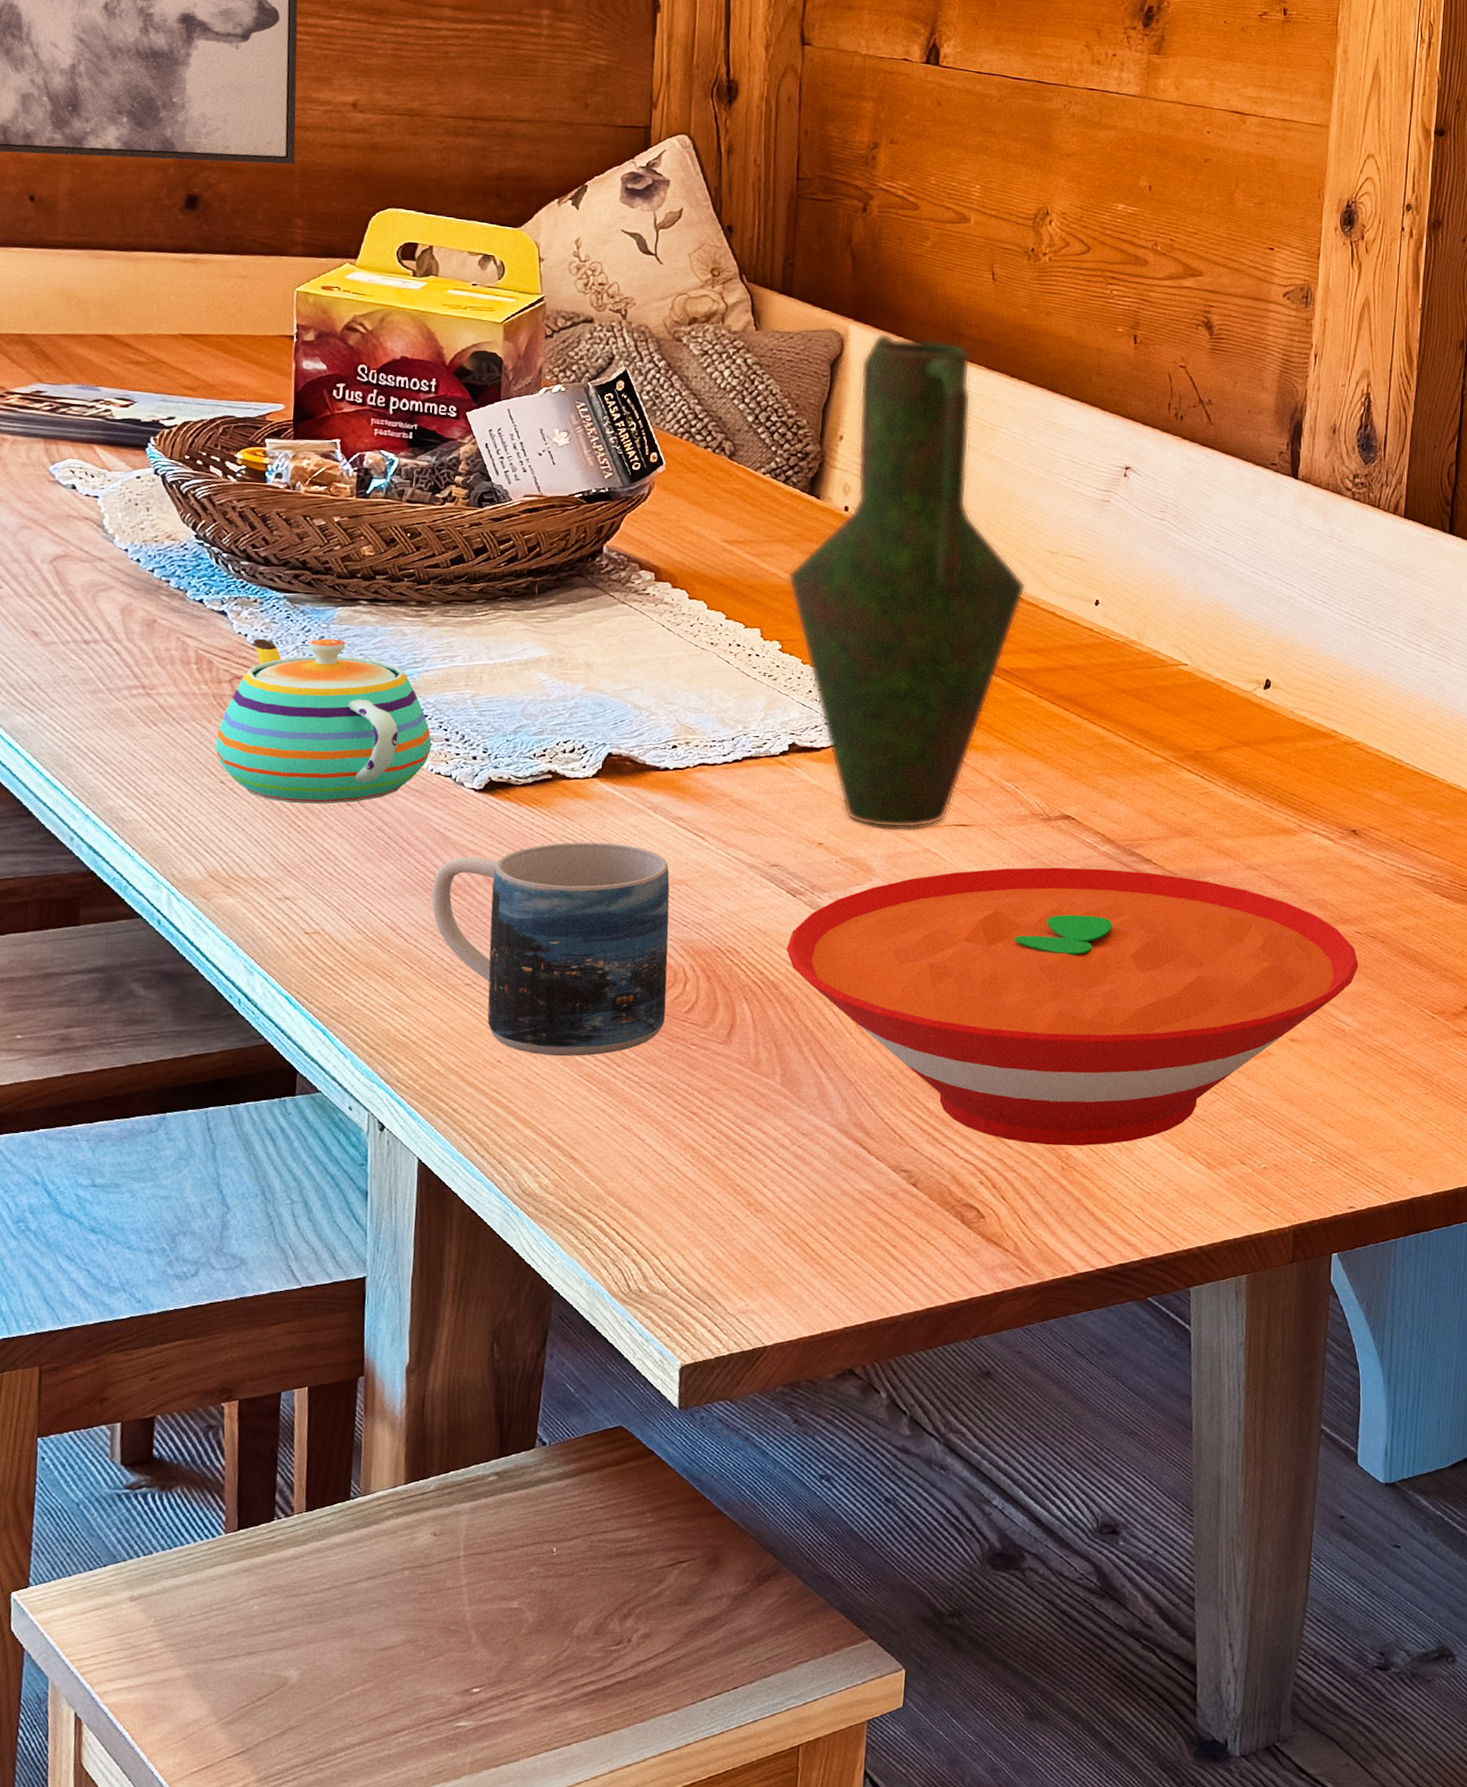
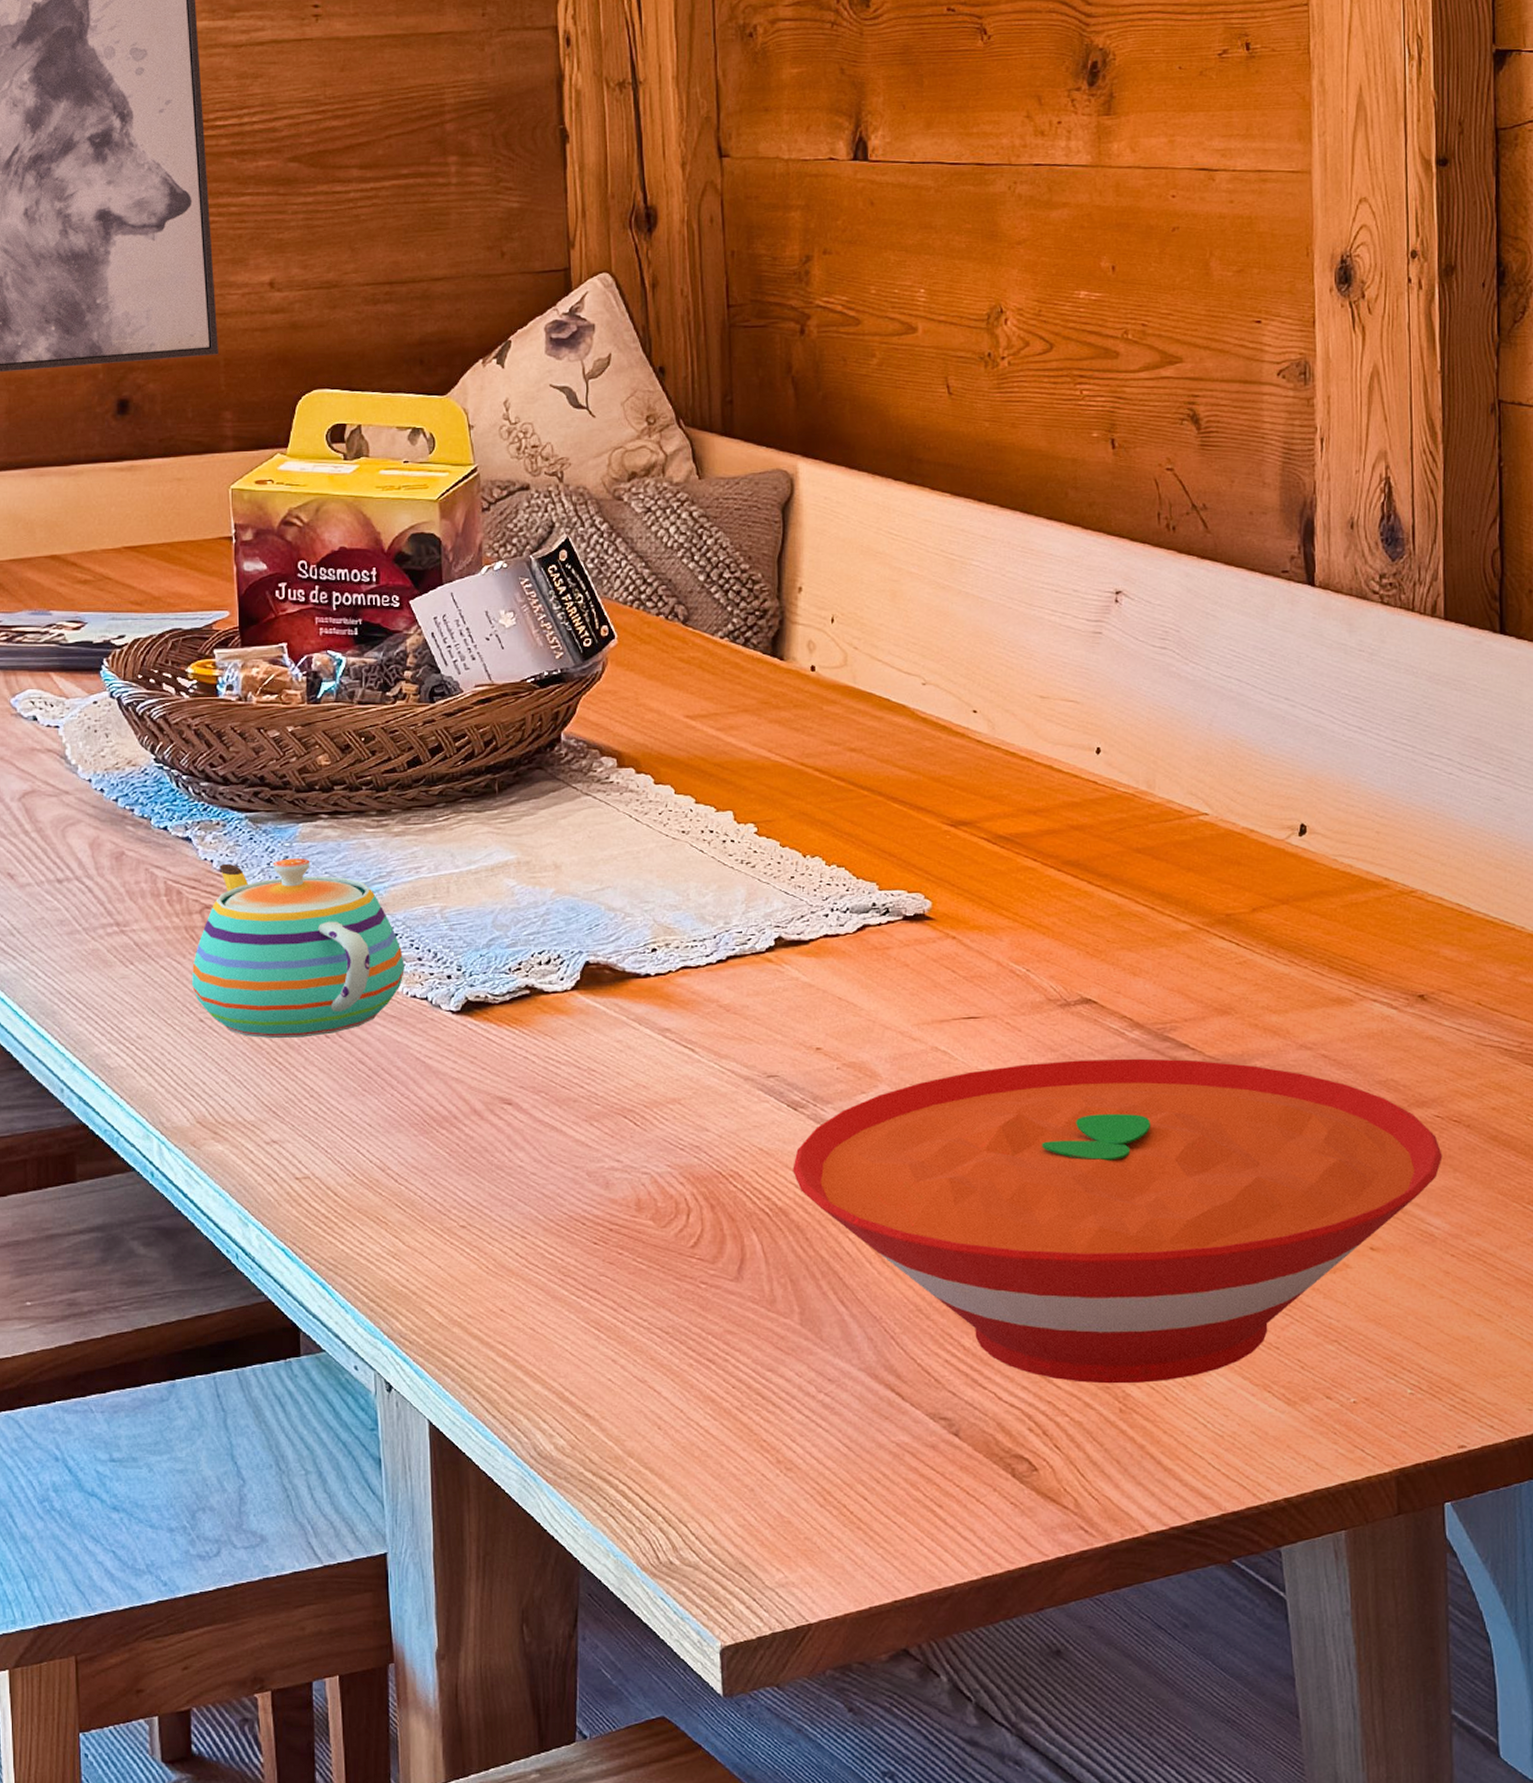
mug: present [431,842,670,1057] -> none [418,1061,670,1302]
vase: present [787,332,1027,829] -> none [756,467,1018,1026]

